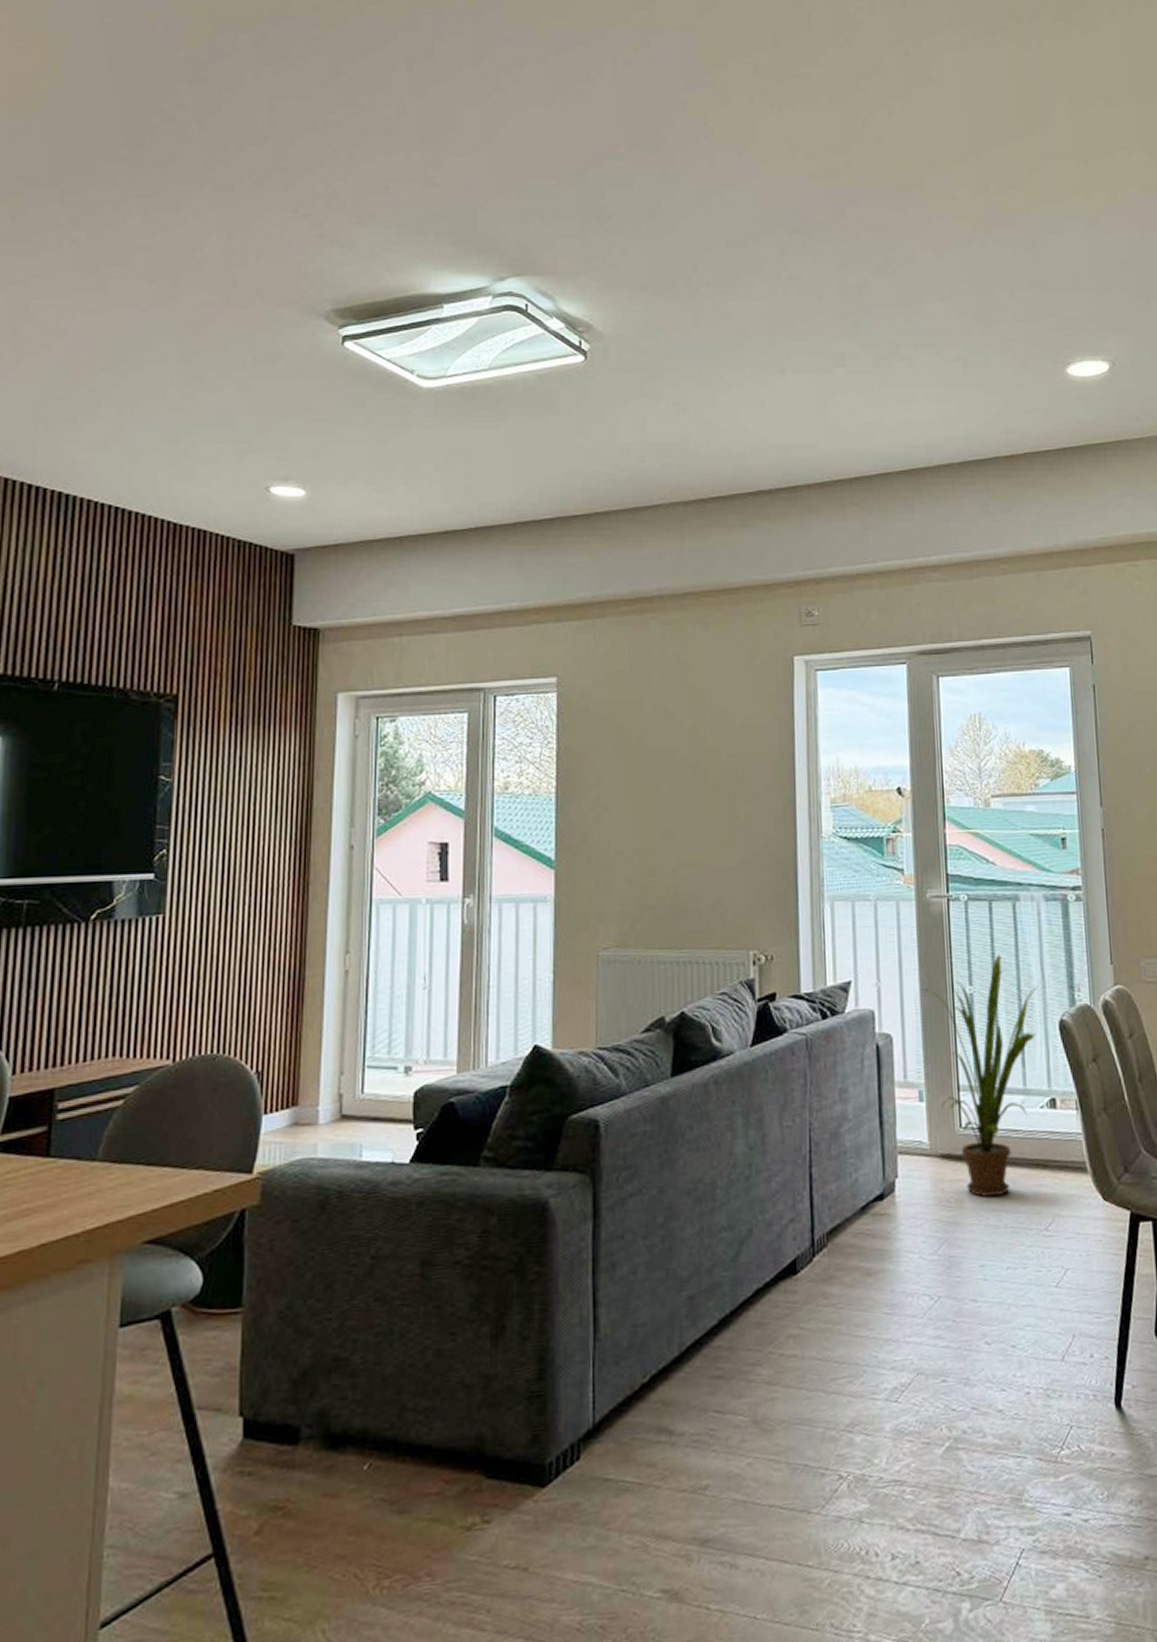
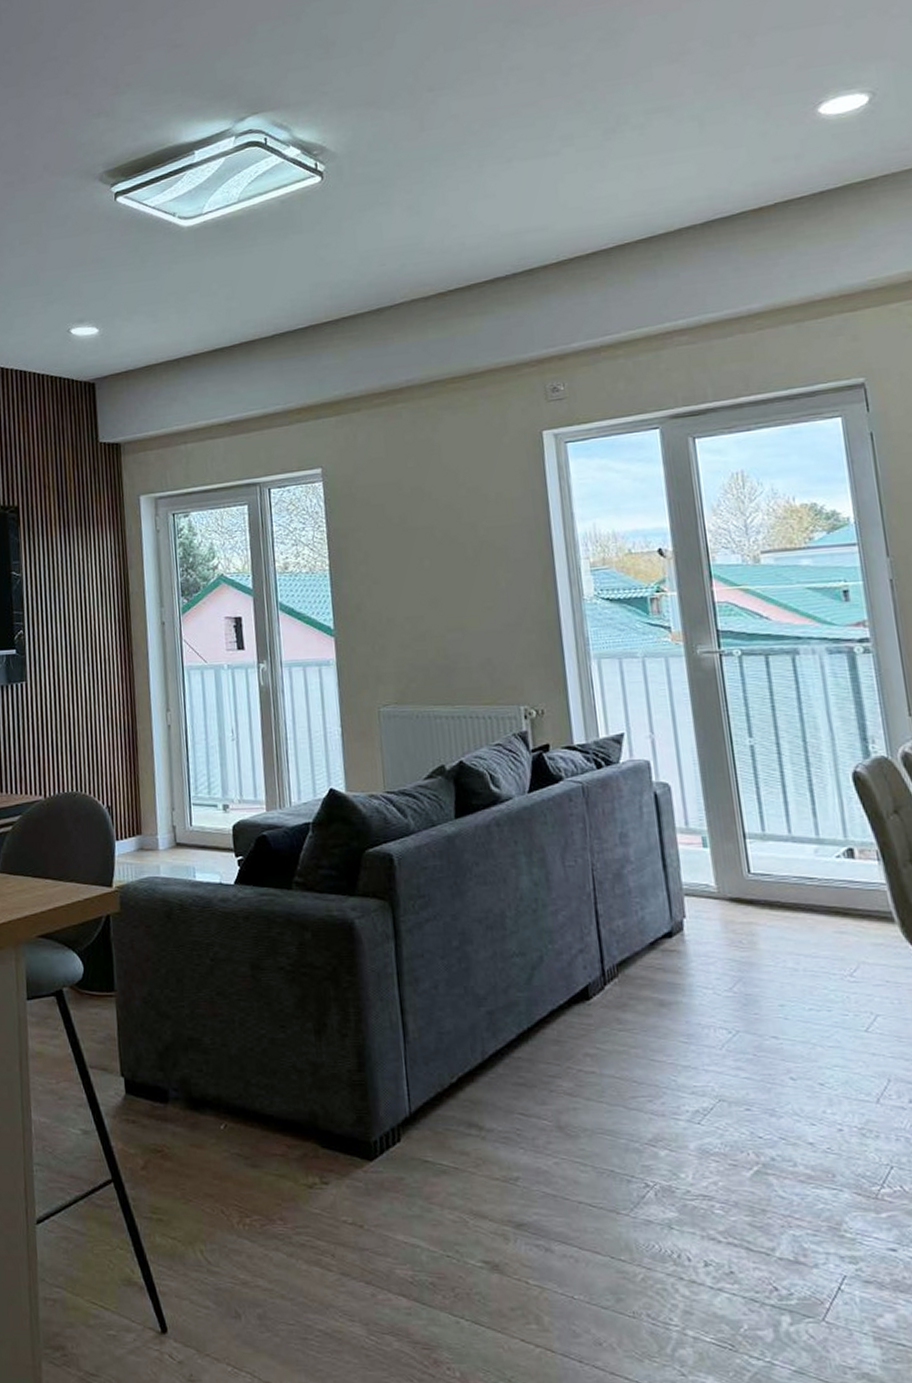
house plant: present [921,955,1039,1198] -> none [697,708,827,941]

